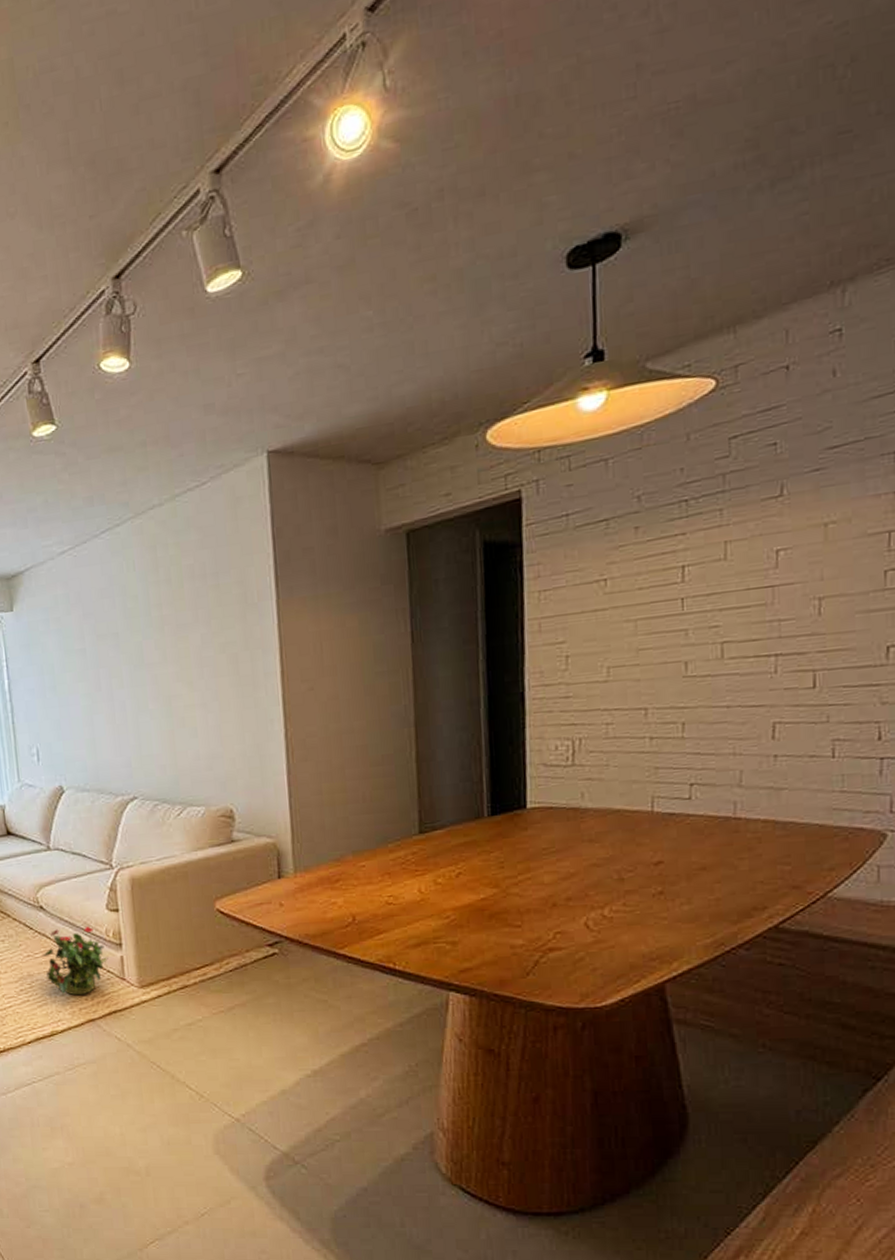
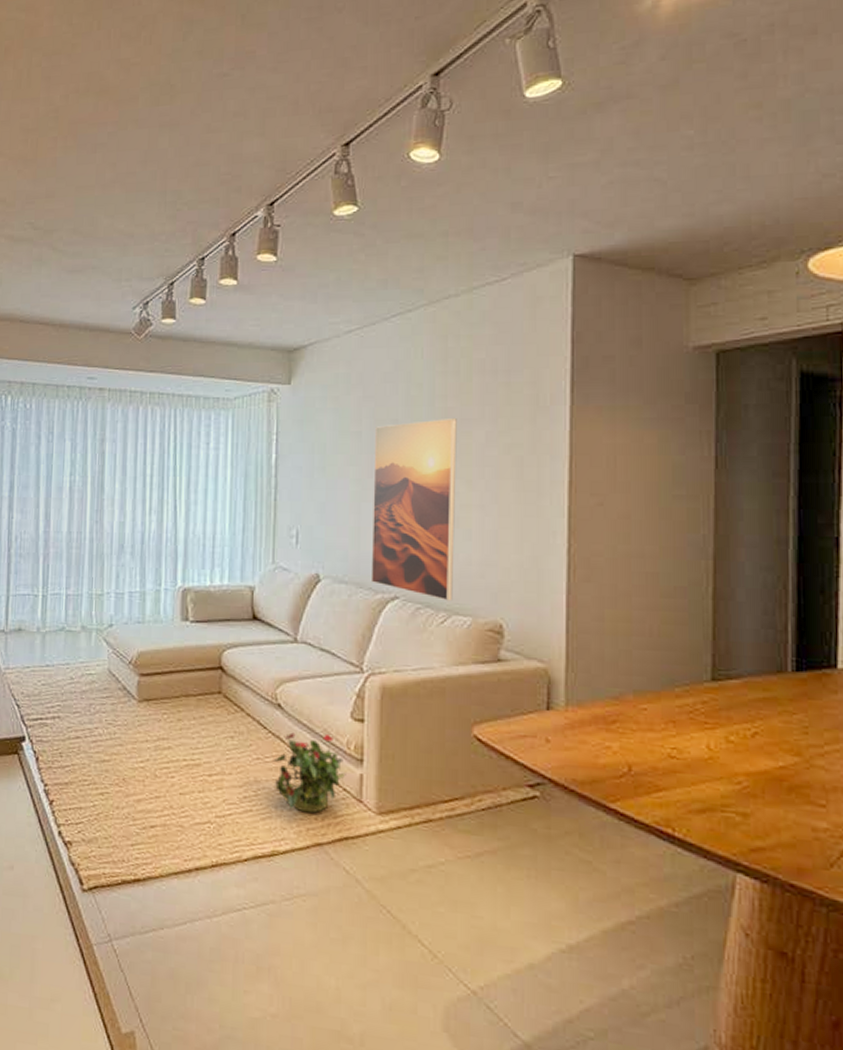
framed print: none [98,625,186,795] -> present [370,419,457,601]

